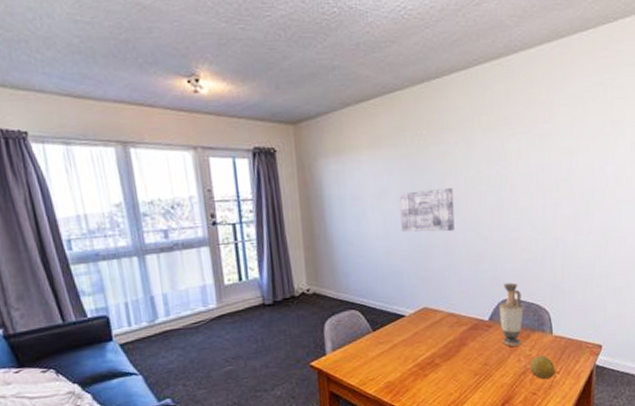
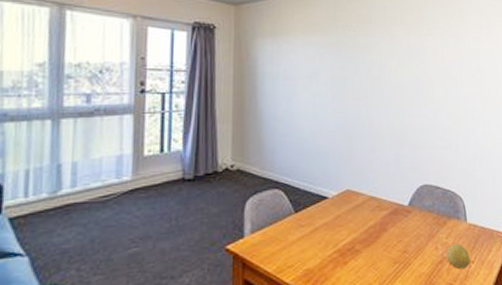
wall art: present [399,187,455,233] -> none [329,75,378,116]
vase: present [499,282,523,347] -> none [418,169,440,234]

